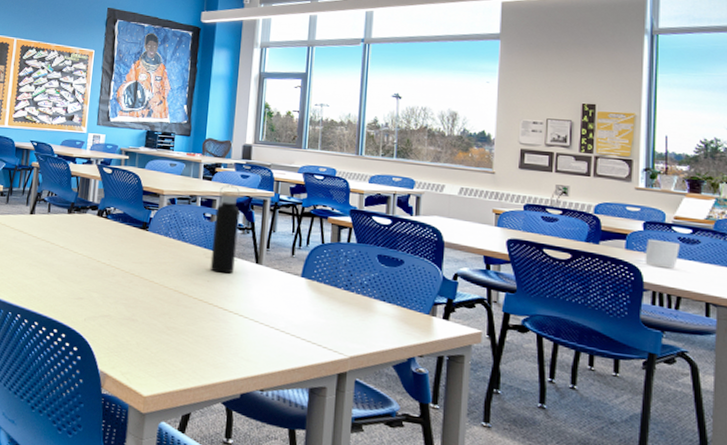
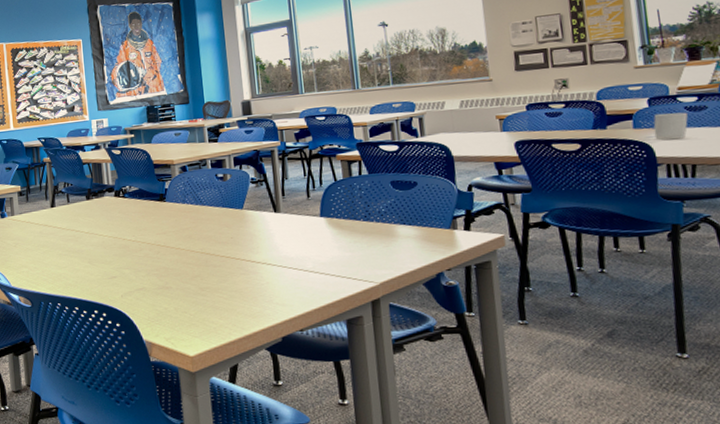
water bottle: present [210,185,240,274] -> none [226,142,255,228]

